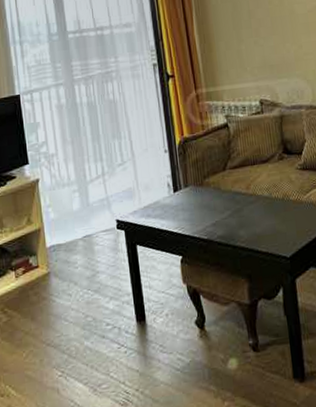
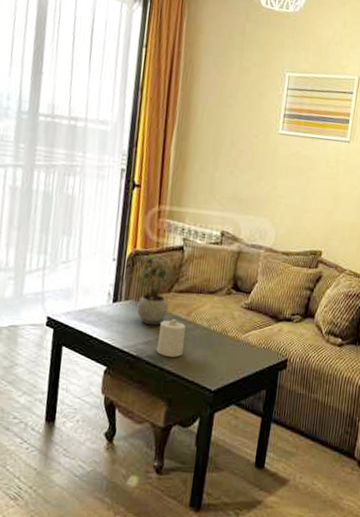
potted plant: none [188,135,227,207] -> present [133,252,169,326]
candle: none [223,195,251,234] -> present [156,319,186,357]

